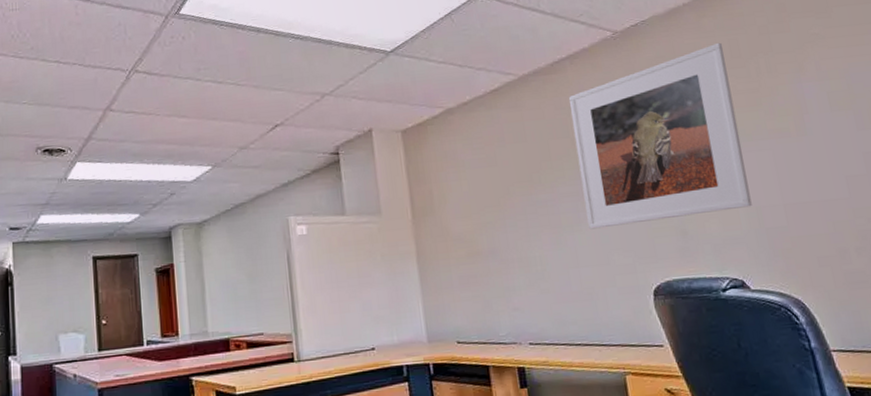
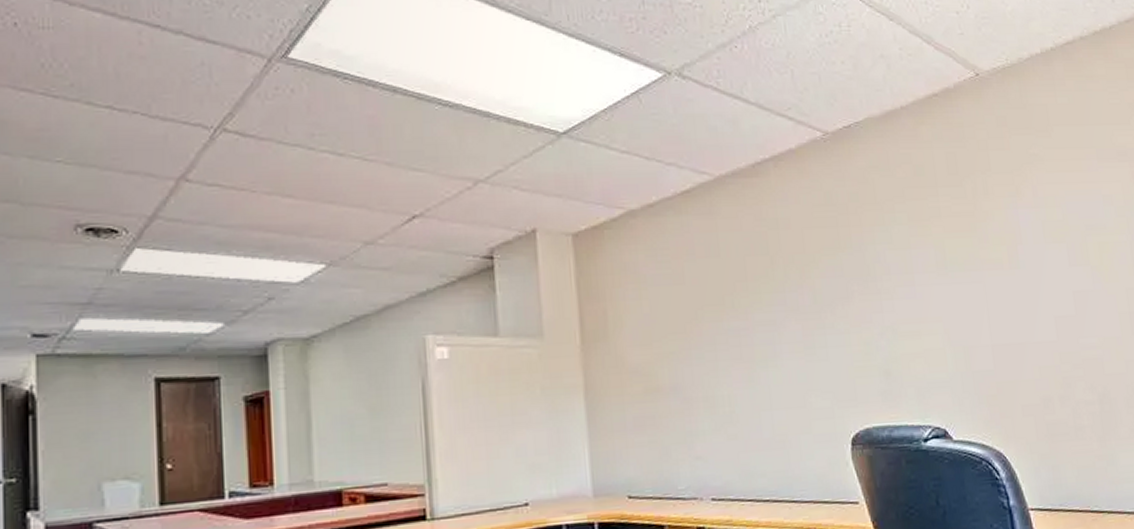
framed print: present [568,42,752,230] -> none [770,155,960,366]

